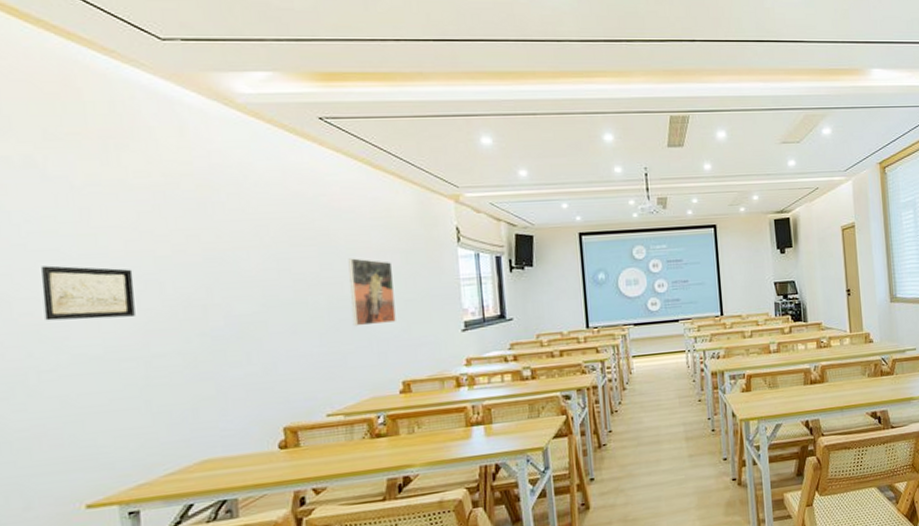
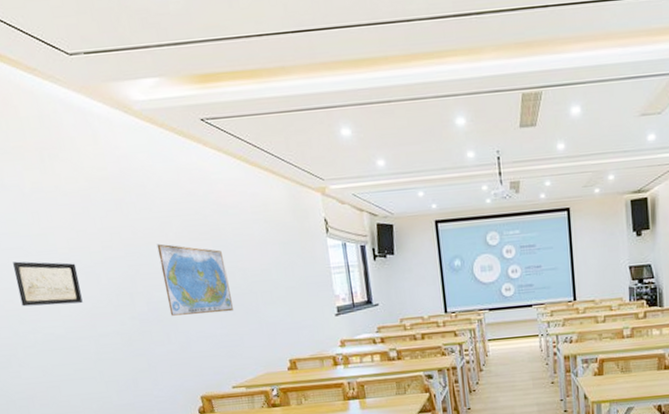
world map: none [246,249,338,332] -> present [156,243,234,316]
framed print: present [348,258,396,327] -> none [236,250,280,311]

